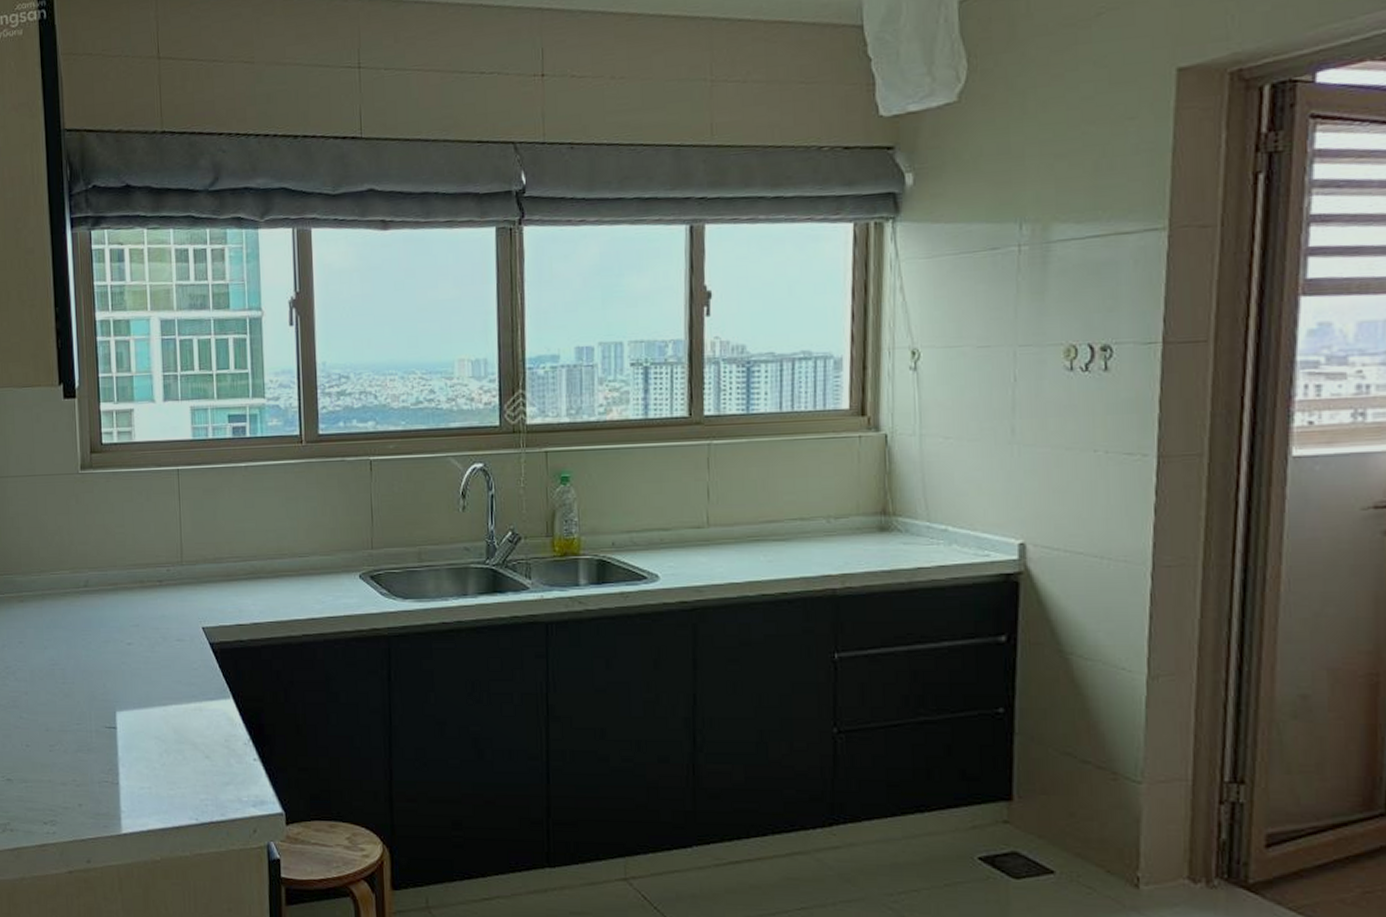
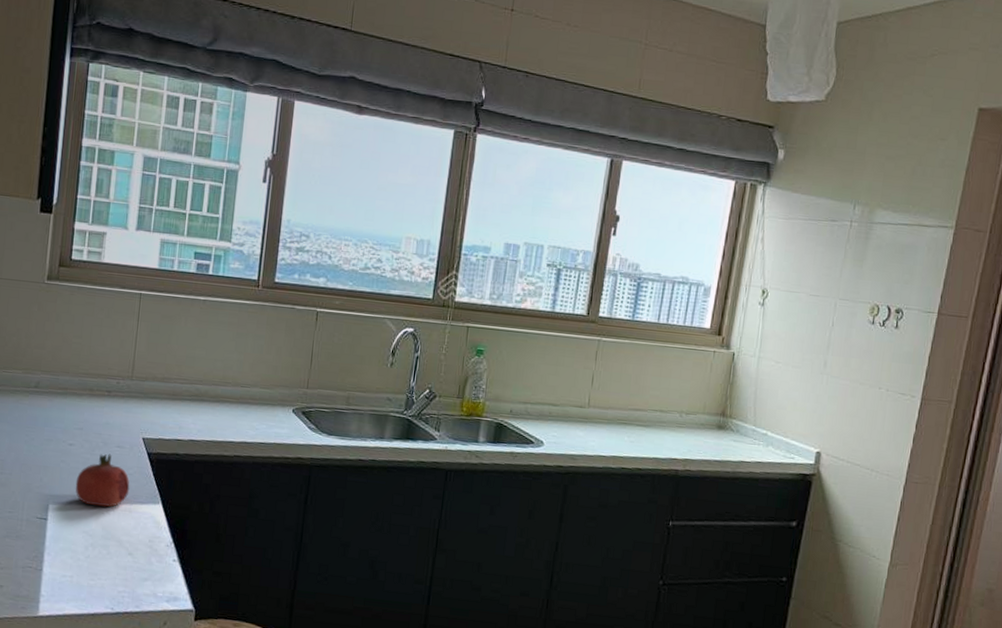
fruit: none [139,649,197,708] -> present [75,453,130,507]

